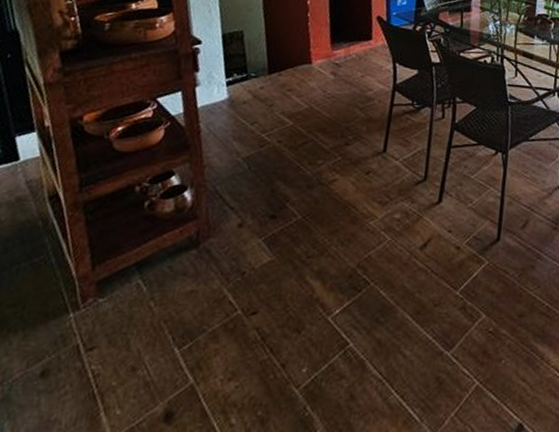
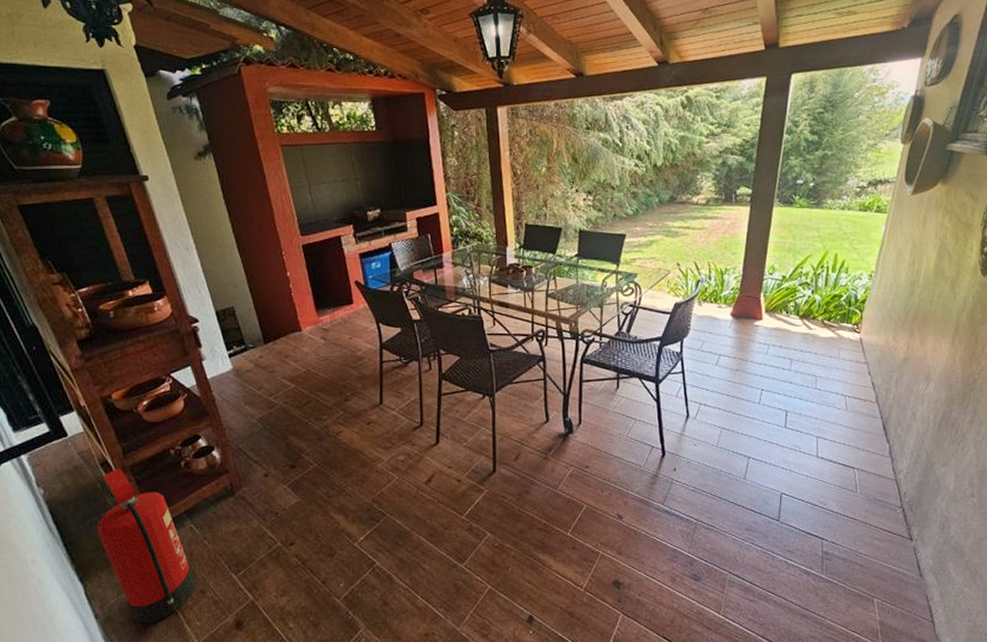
fire extinguisher: none [21,203,129,410] -> present [96,468,196,624]

